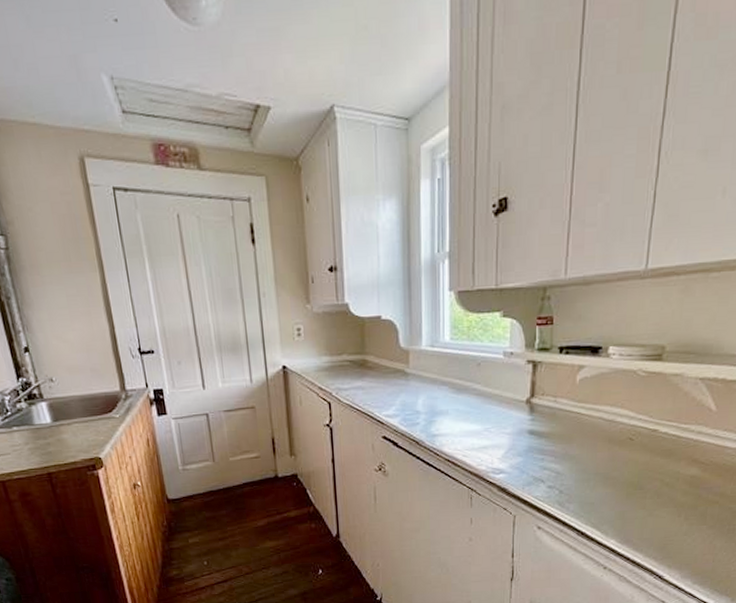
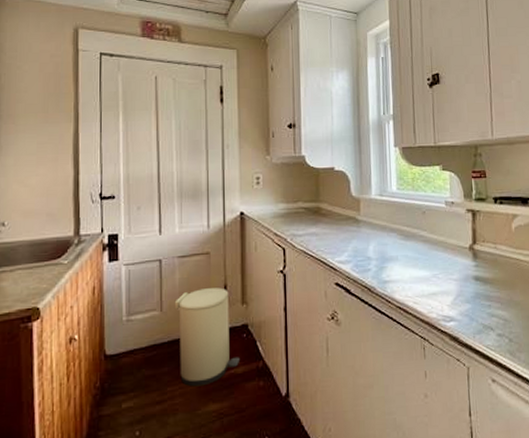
pedal bin: none [225,440,292,527] -> present [174,287,241,387]

